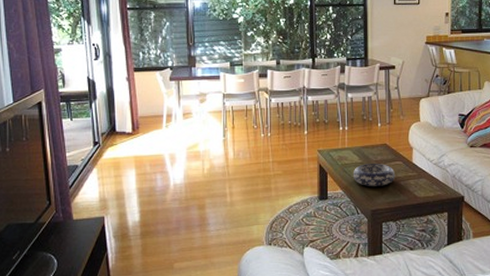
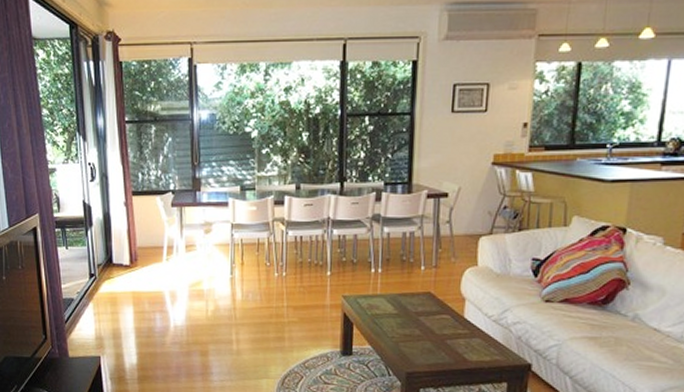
decorative bowl: present [352,164,396,186] -> none [385,315,441,344]

